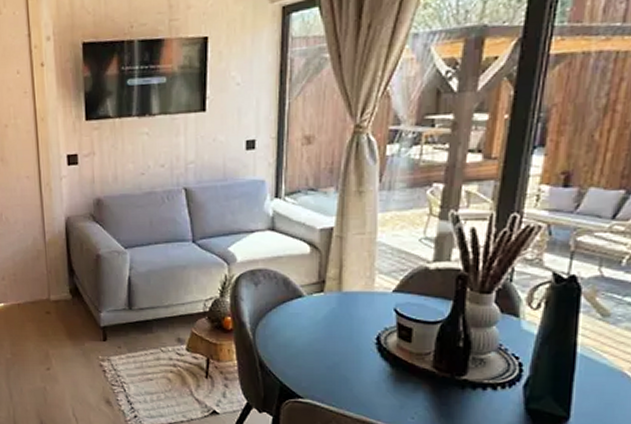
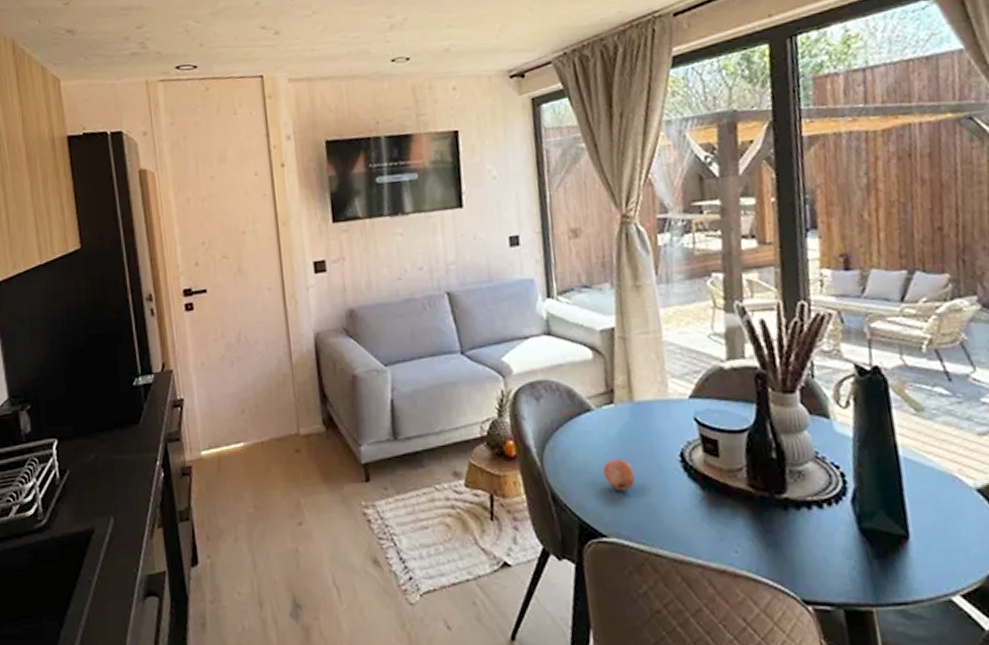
fruit: none [306,338,334,364] -> present [603,459,636,492]

